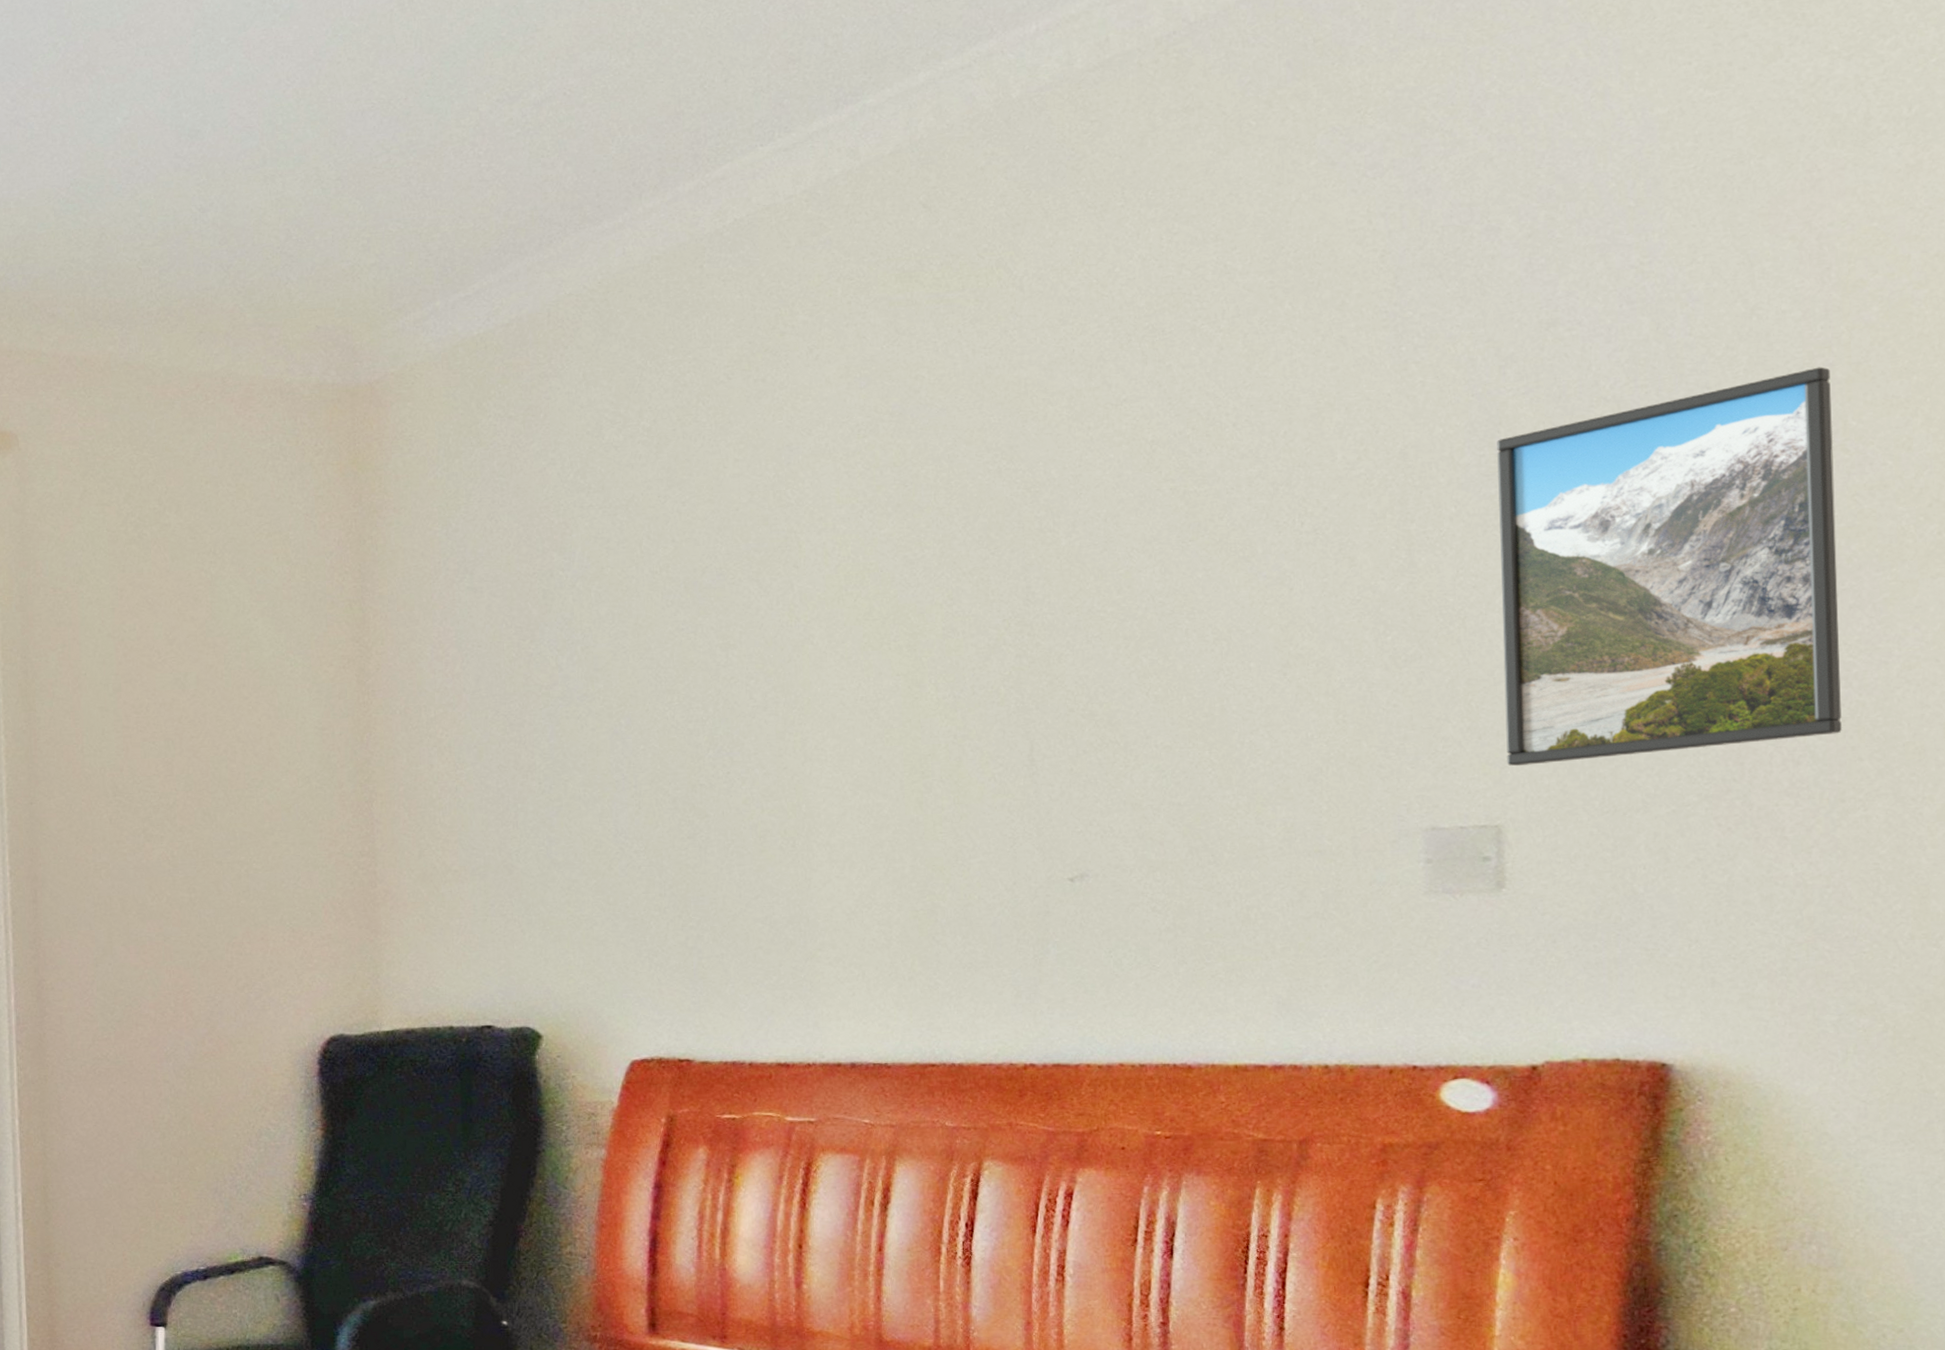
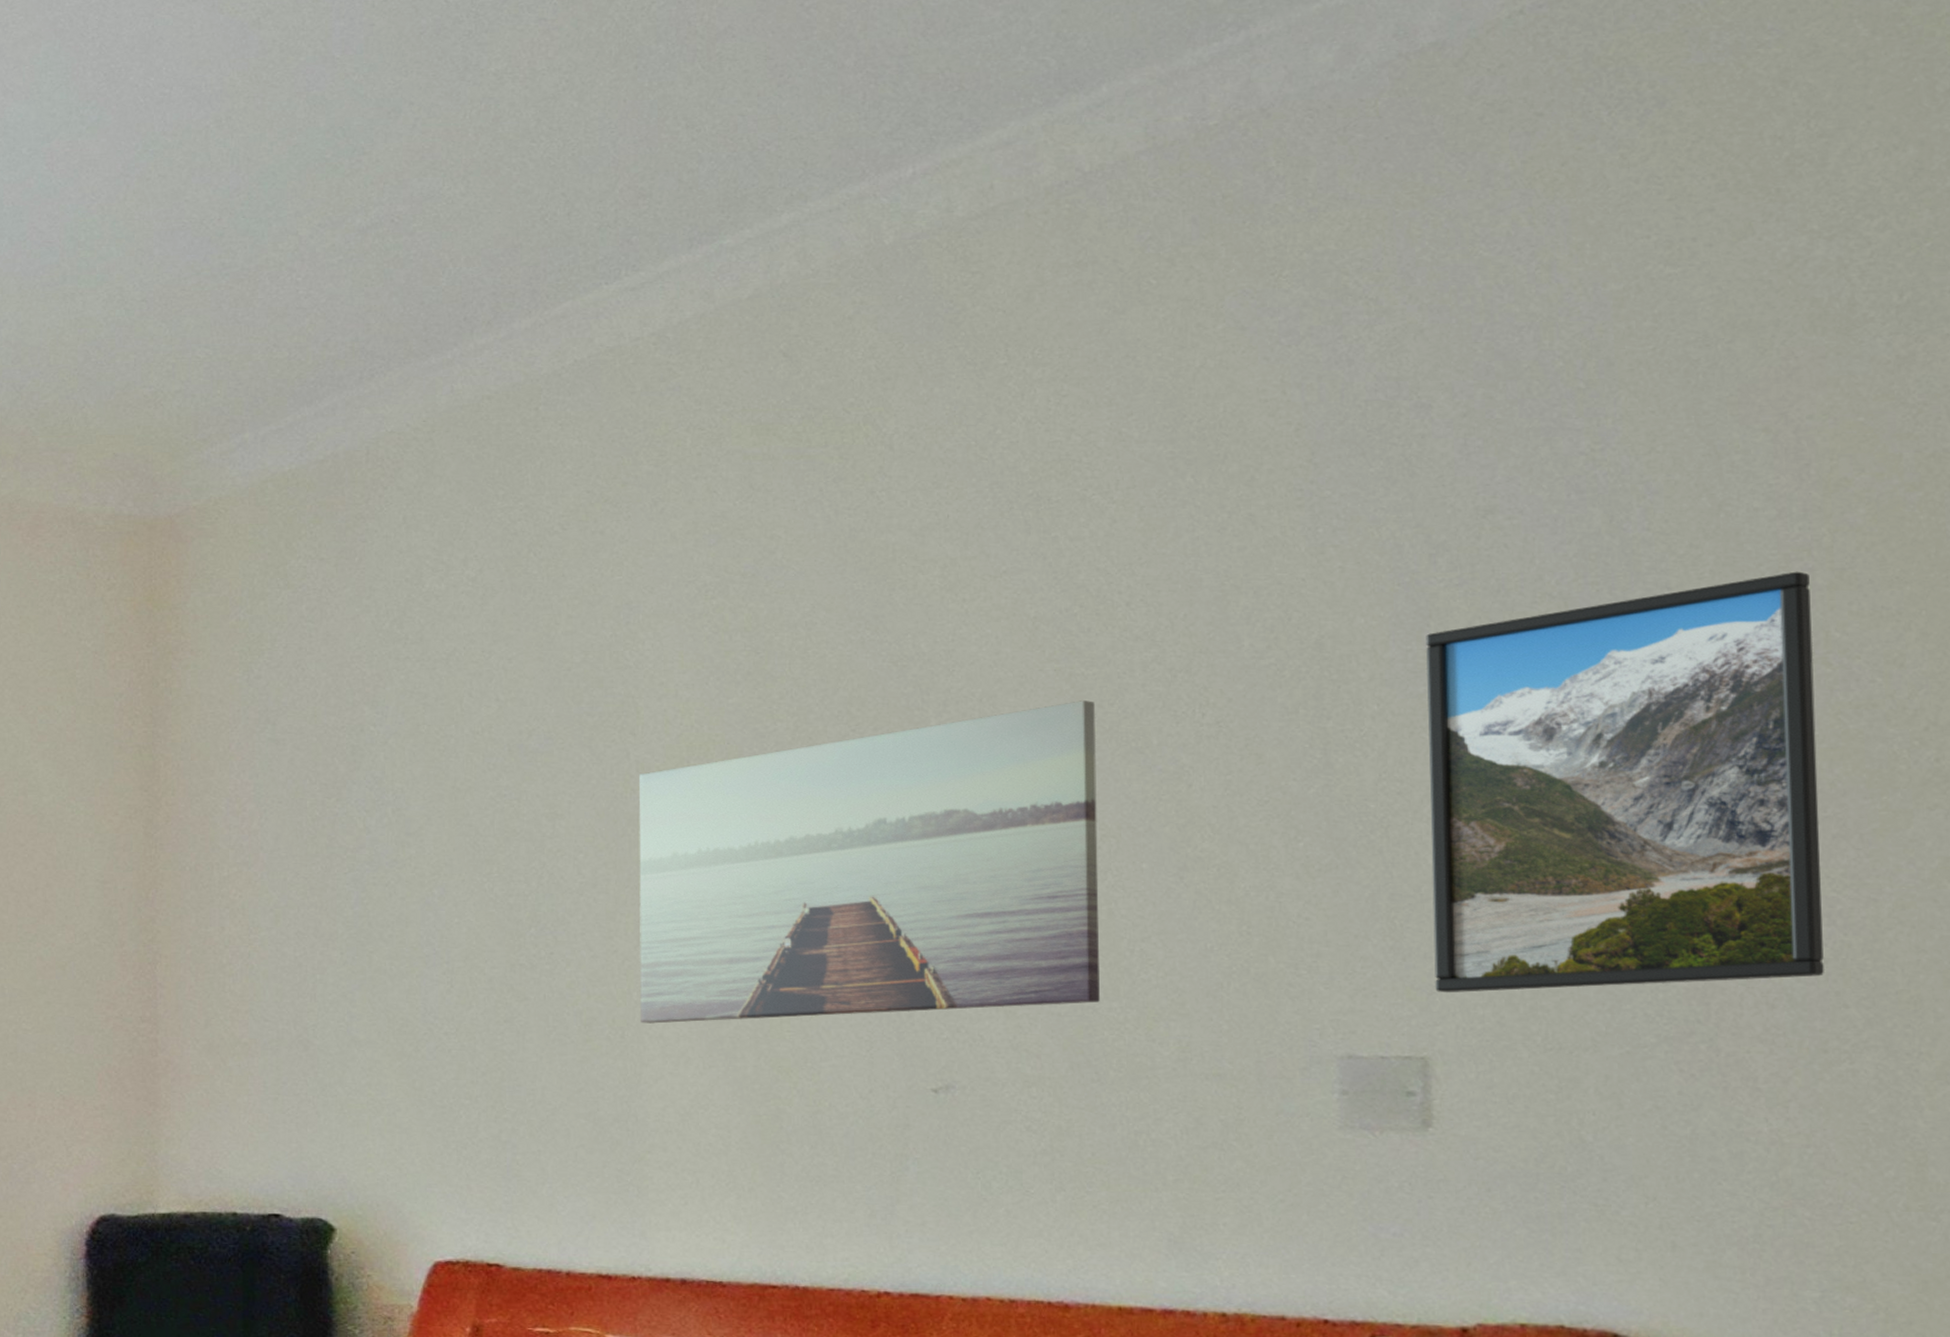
wall art: none [802,515,1215,833] -> present [638,700,1100,1024]

